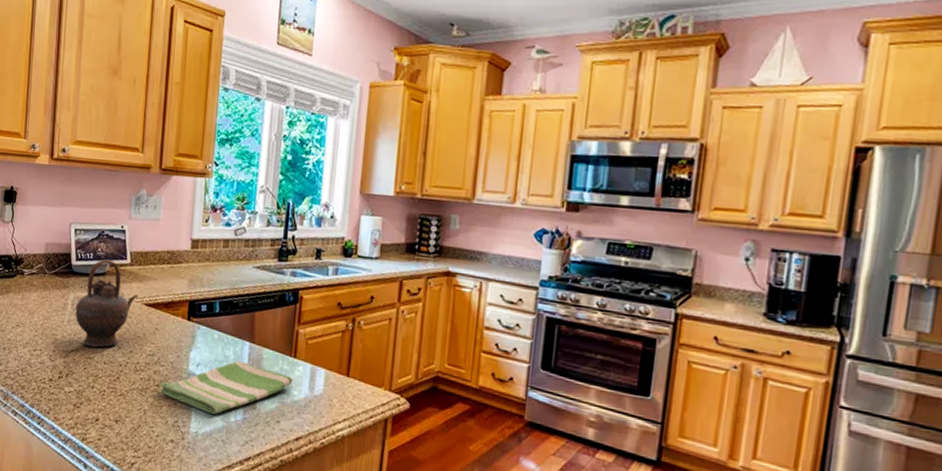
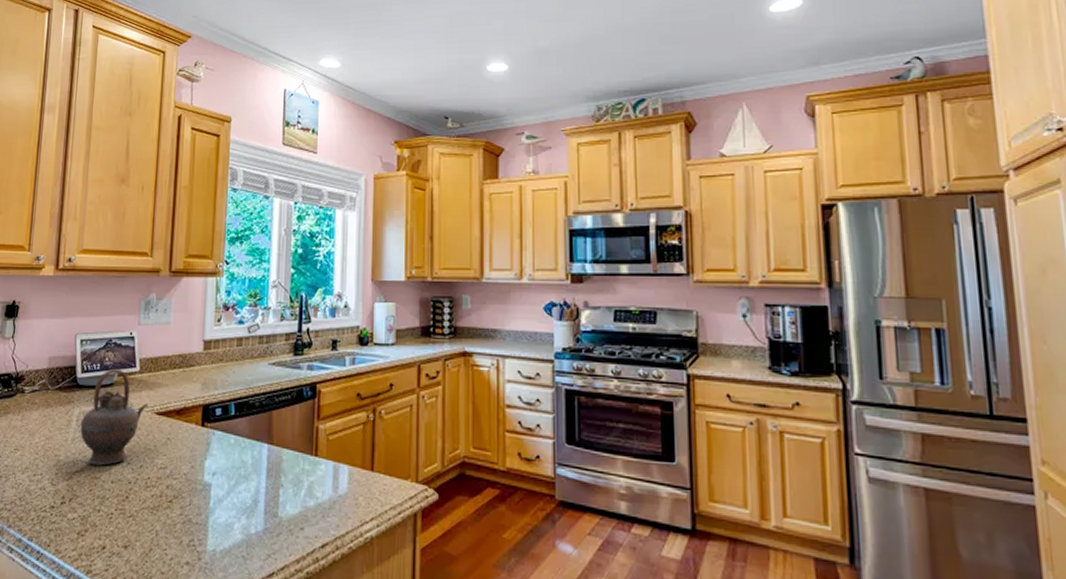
dish towel: present [159,360,294,414] -> none [172,465,317,527]

